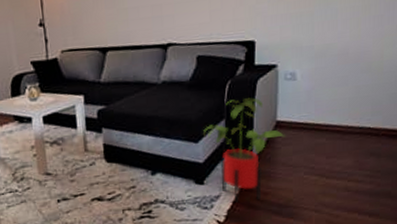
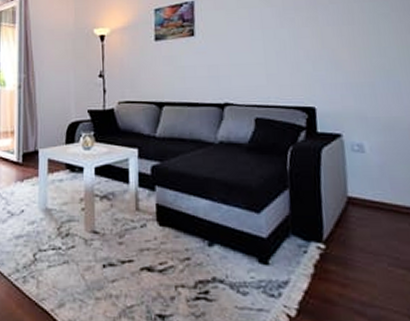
house plant: present [203,98,285,203] -> none [265,167,360,293]

